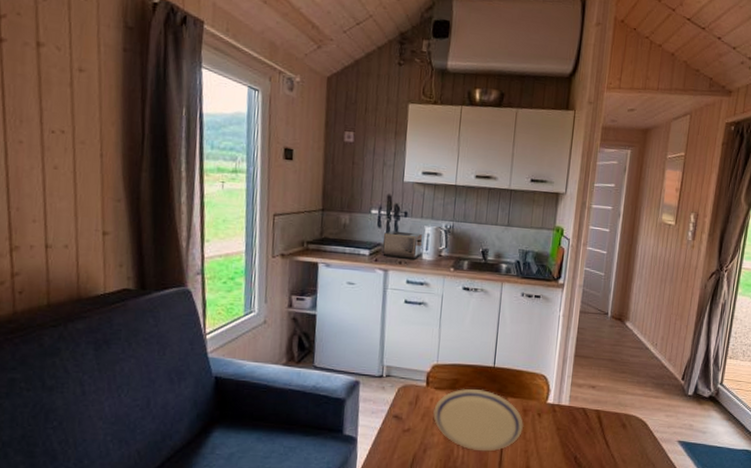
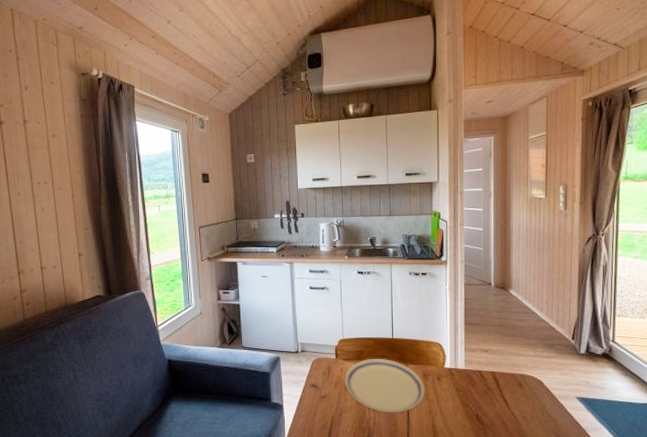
toaster: present [382,230,422,261] -> none [286,229,319,253]

